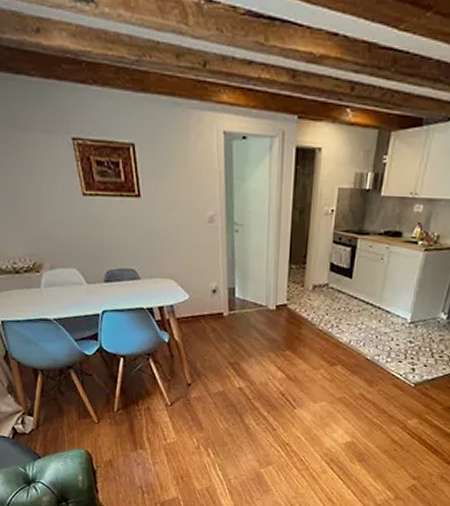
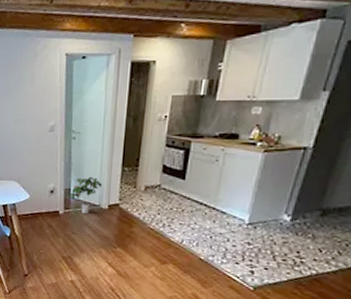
potted plant: none [233,274,269,316] -> present [69,176,103,214]

